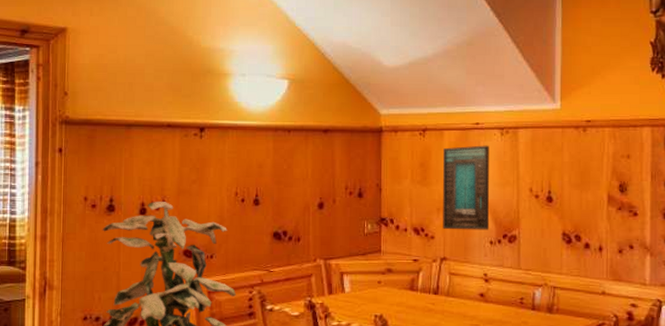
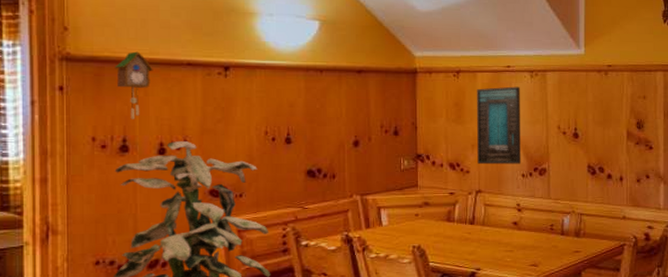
cuckoo clock: none [105,114,138,180] -> present [115,51,153,119]

